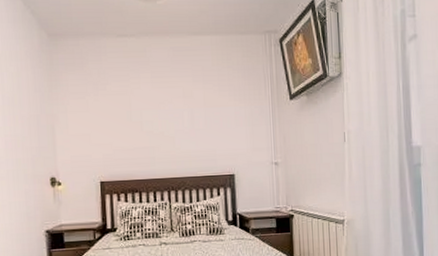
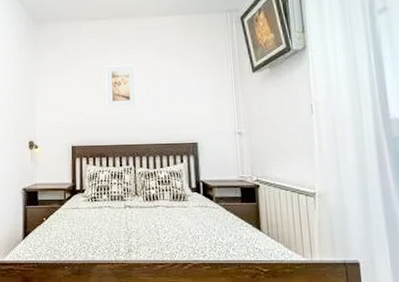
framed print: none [136,90,171,138] -> present [106,64,137,107]

